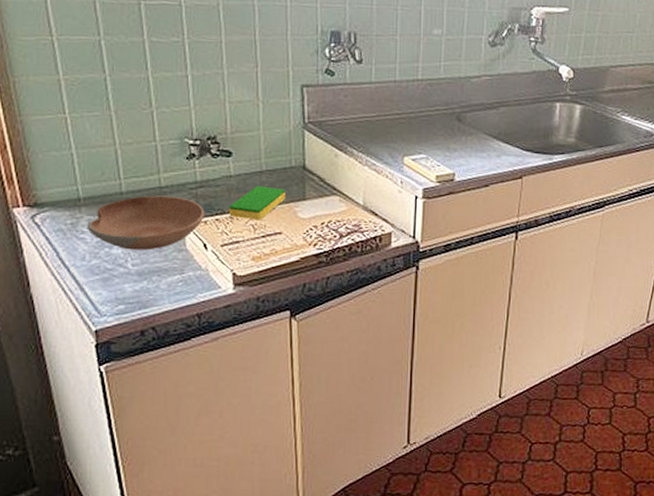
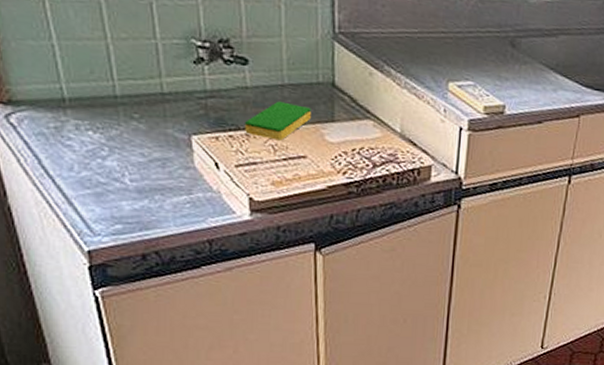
bowl: present [87,195,205,250] -> none [74,102,216,165]

